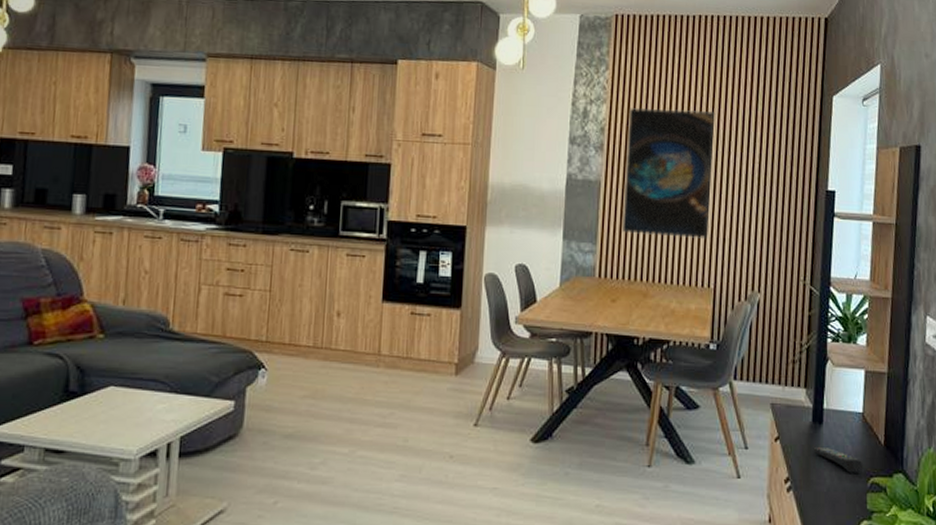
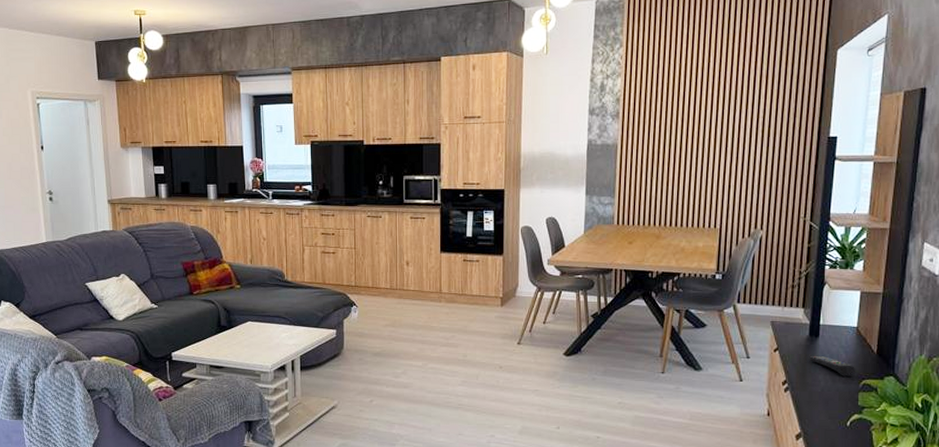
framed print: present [621,107,715,239] -> none [636,75,721,187]

